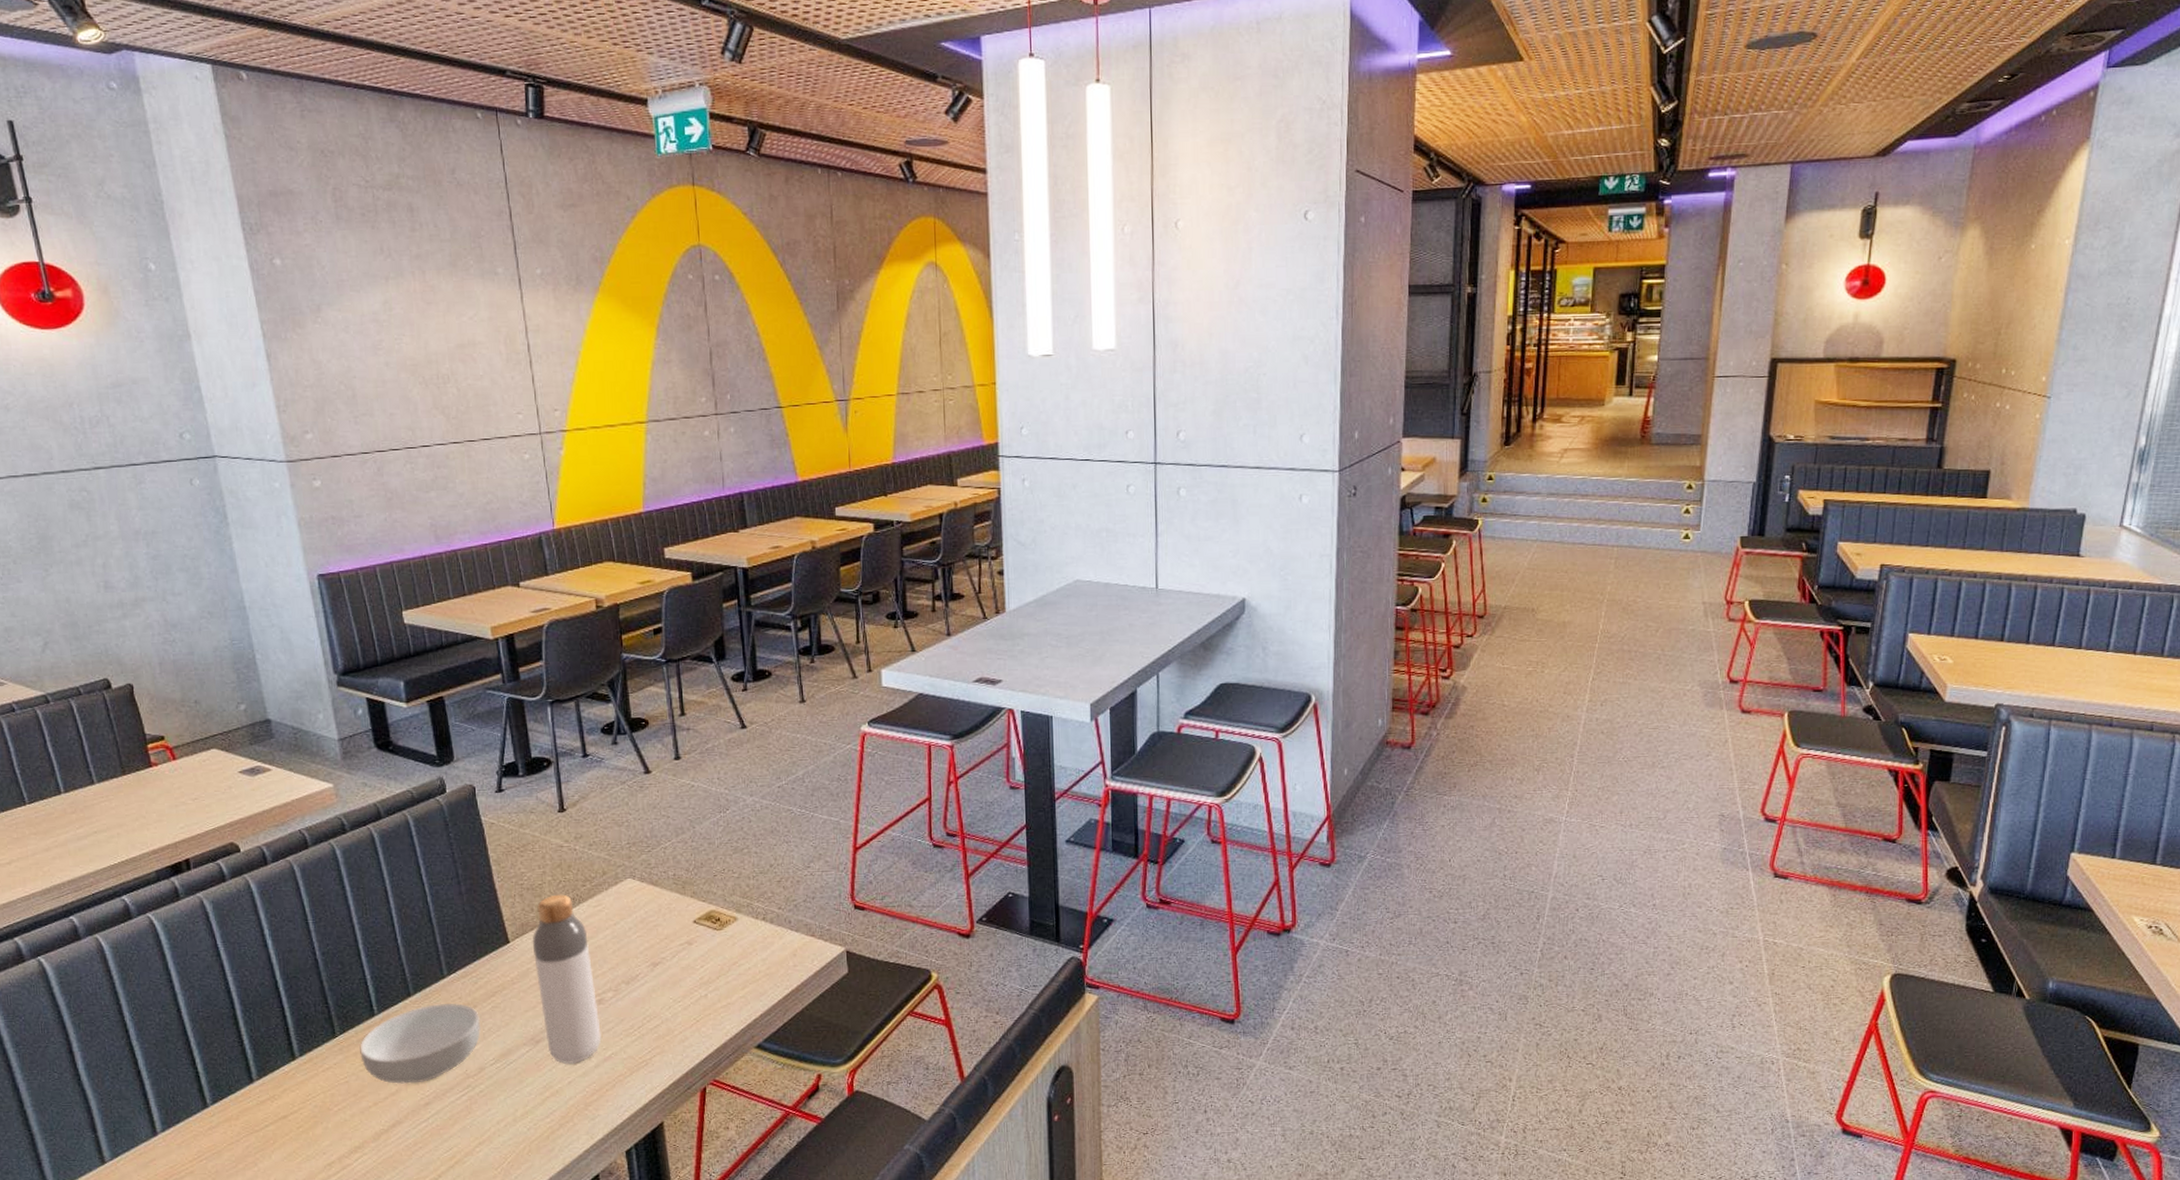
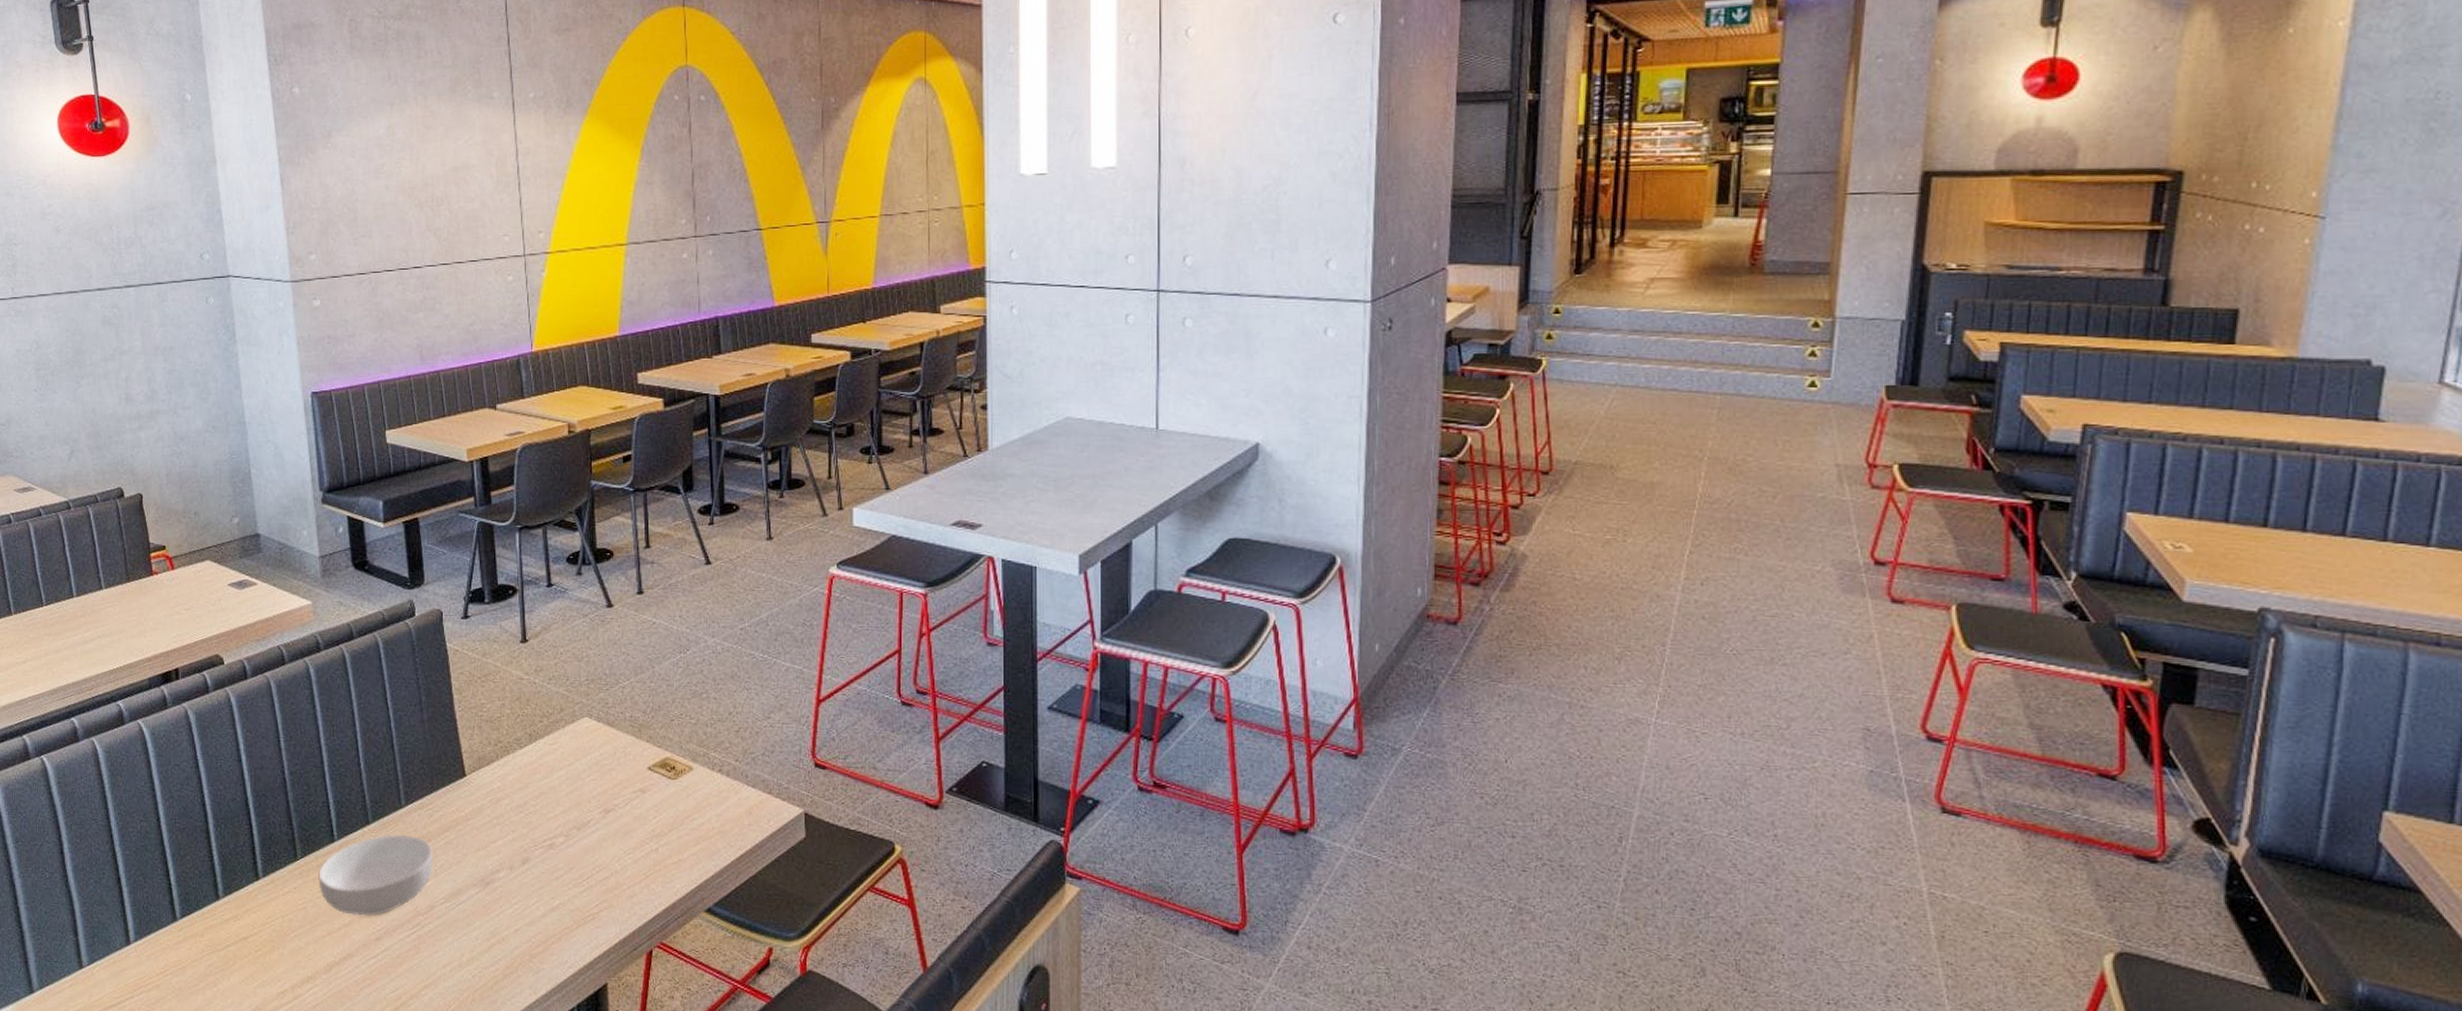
bottle: present [532,894,602,1065] -> none [488,729,550,912]

